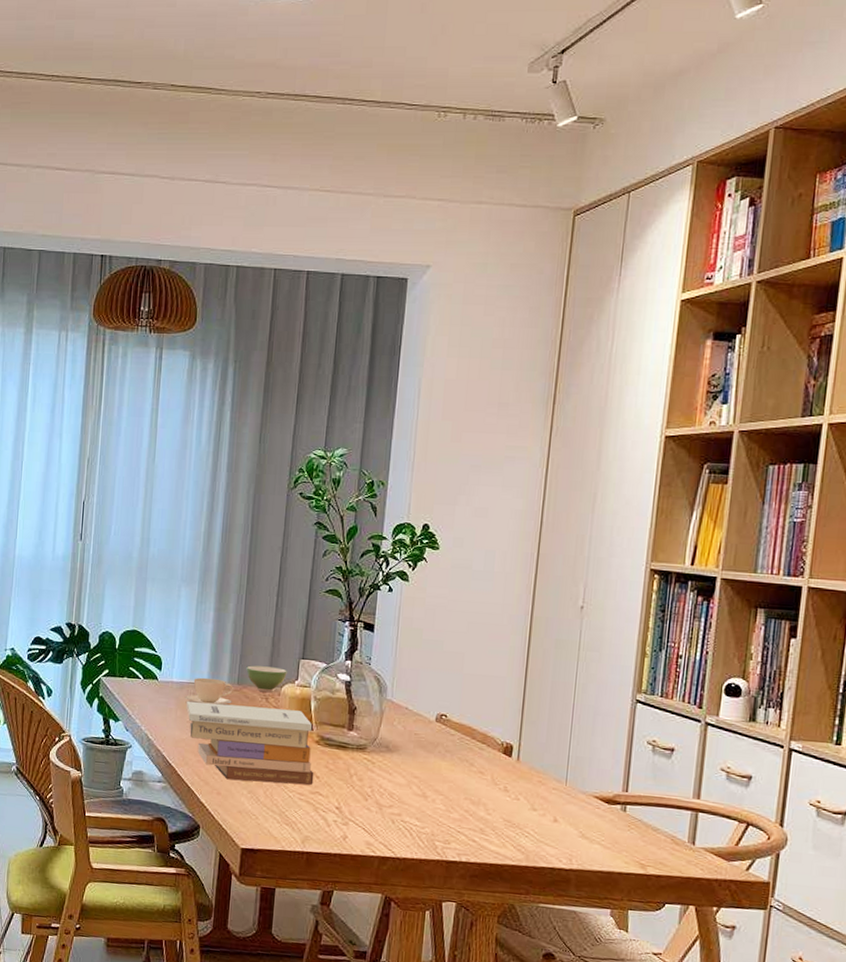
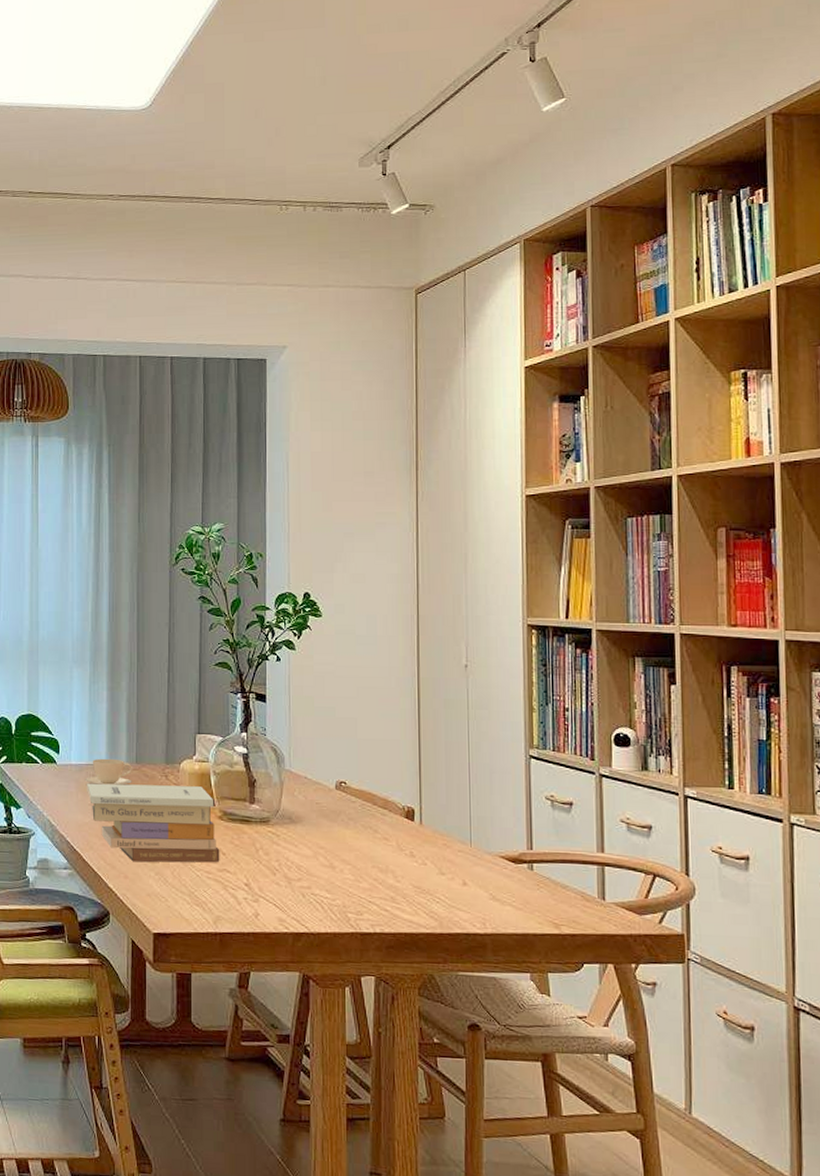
bowl: present [246,665,289,693] -> none [143,743,186,770]

